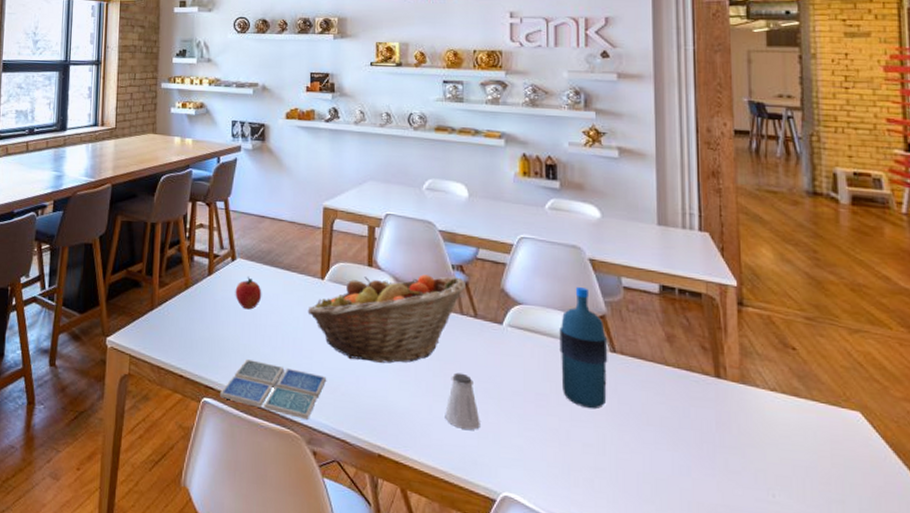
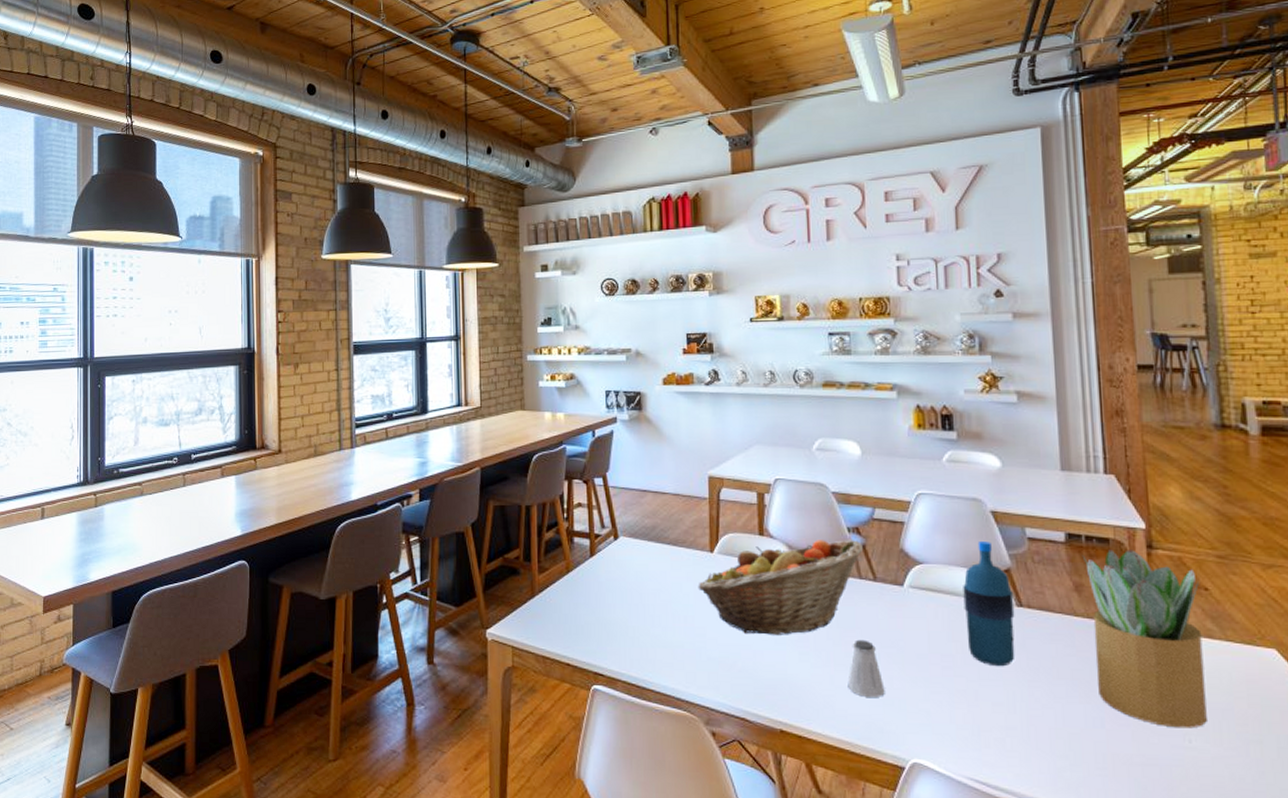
drink coaster: present [220,358,326,421] -> none [611,641,721,701]
apple: present [235,277,262,310] -> none [620,555,649,590]
potted plant: none [675,304,791,484] -> present [1082,549,1207,729]

